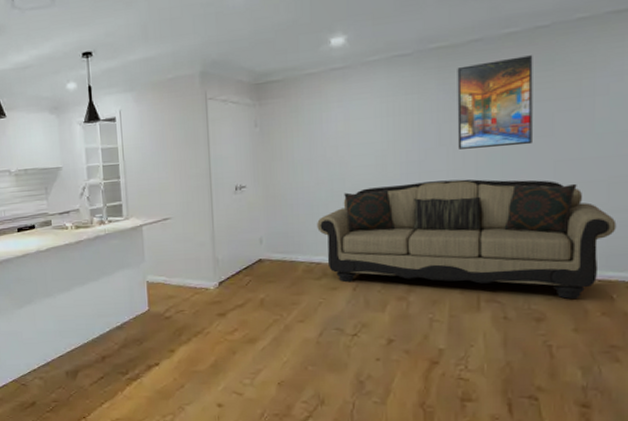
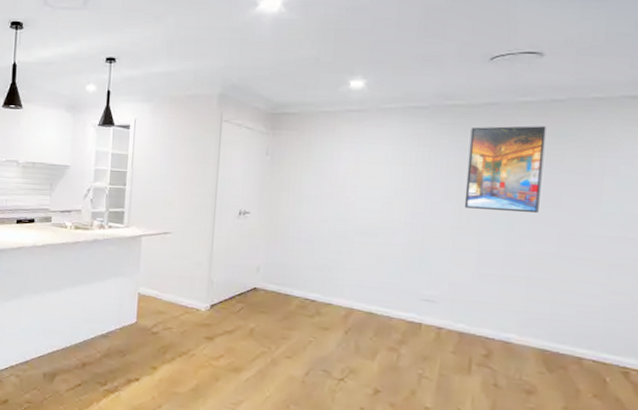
sofa: present [317,179,617,299] -> none [316,232,616,376]

